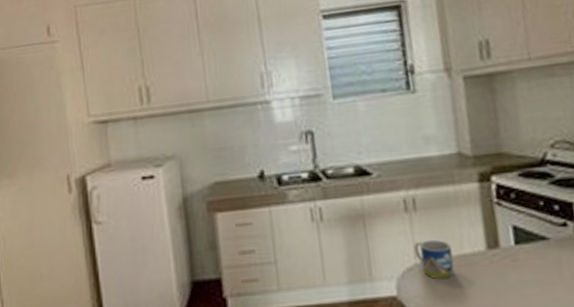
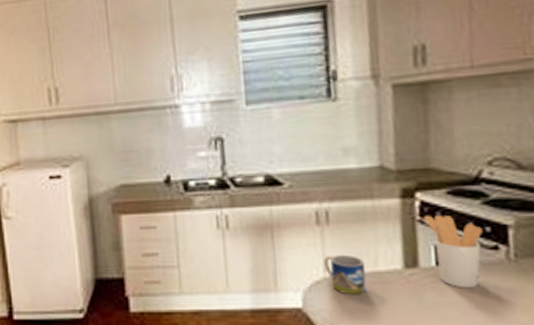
utensil holder: none [500,196,554,265] -> present [423,214,483,289]

